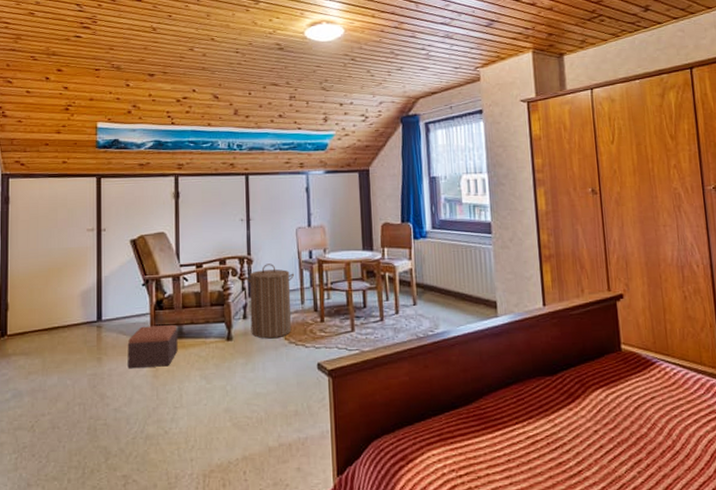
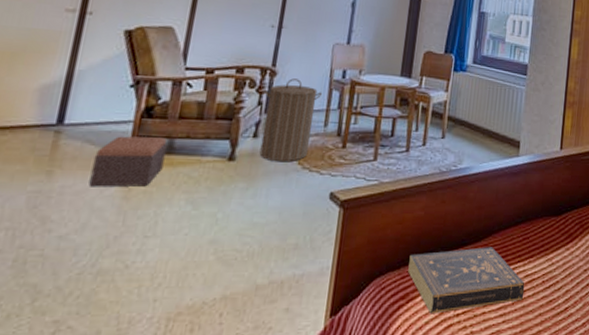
book: none [402,409,529,475] -> present [408,247,525,314]

